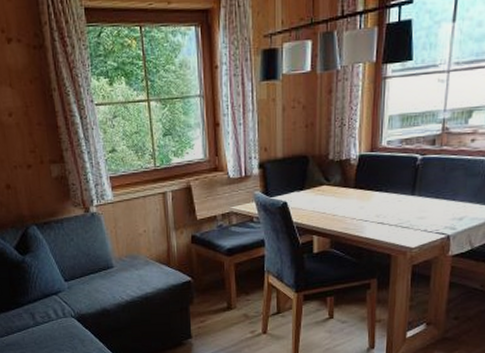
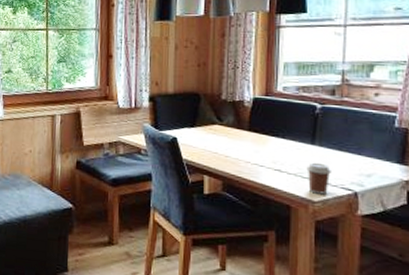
coffee cup: none [406,212,428,241] -> present [306,162,331,195]

